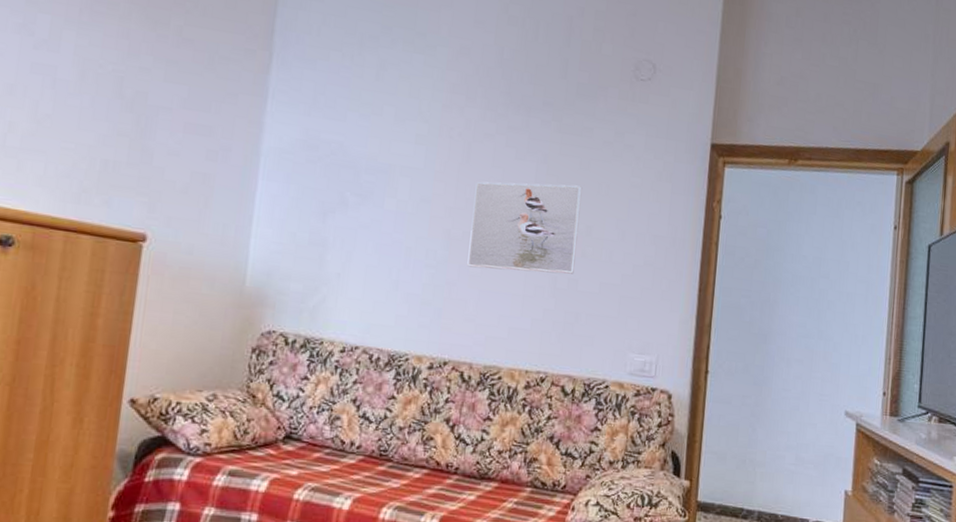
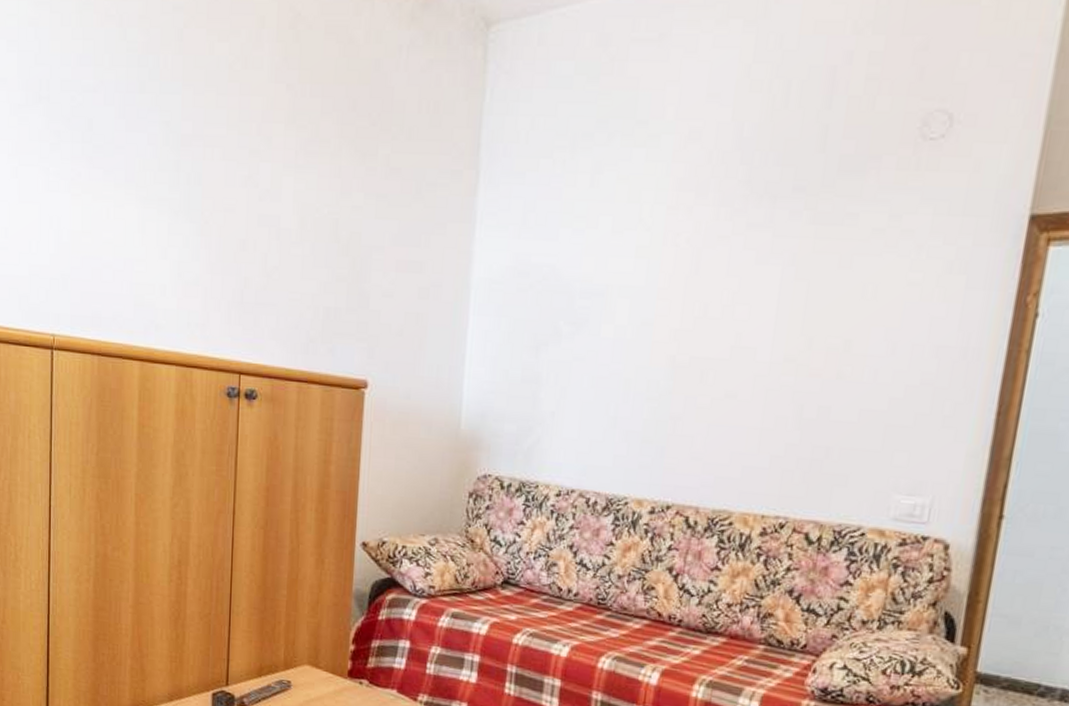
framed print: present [467,181,583,274] -> none [694,289,841,401]

